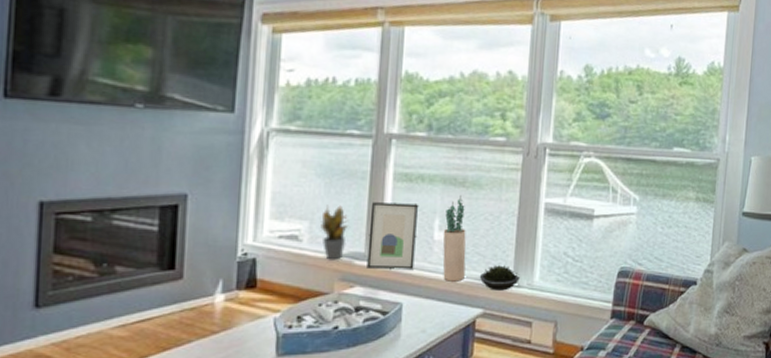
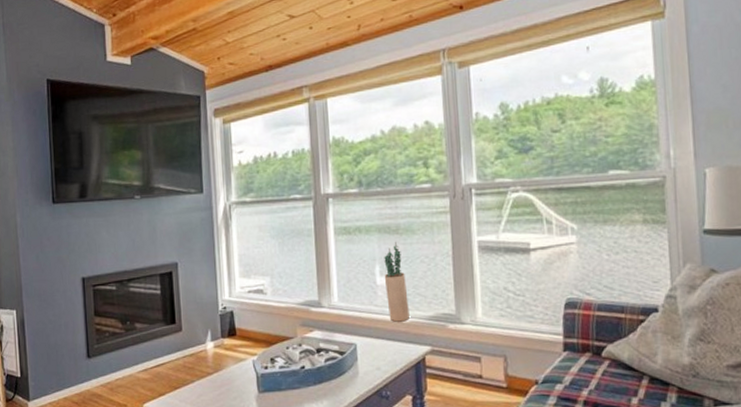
potted plant: present [320,205,349,259] -> none [279,261,303,308]
picture frame: present [367,202,419,270] -> none [319,252,362,315]
succulent plant: present [479,265,520,291] -> none [423,304,463,328]

